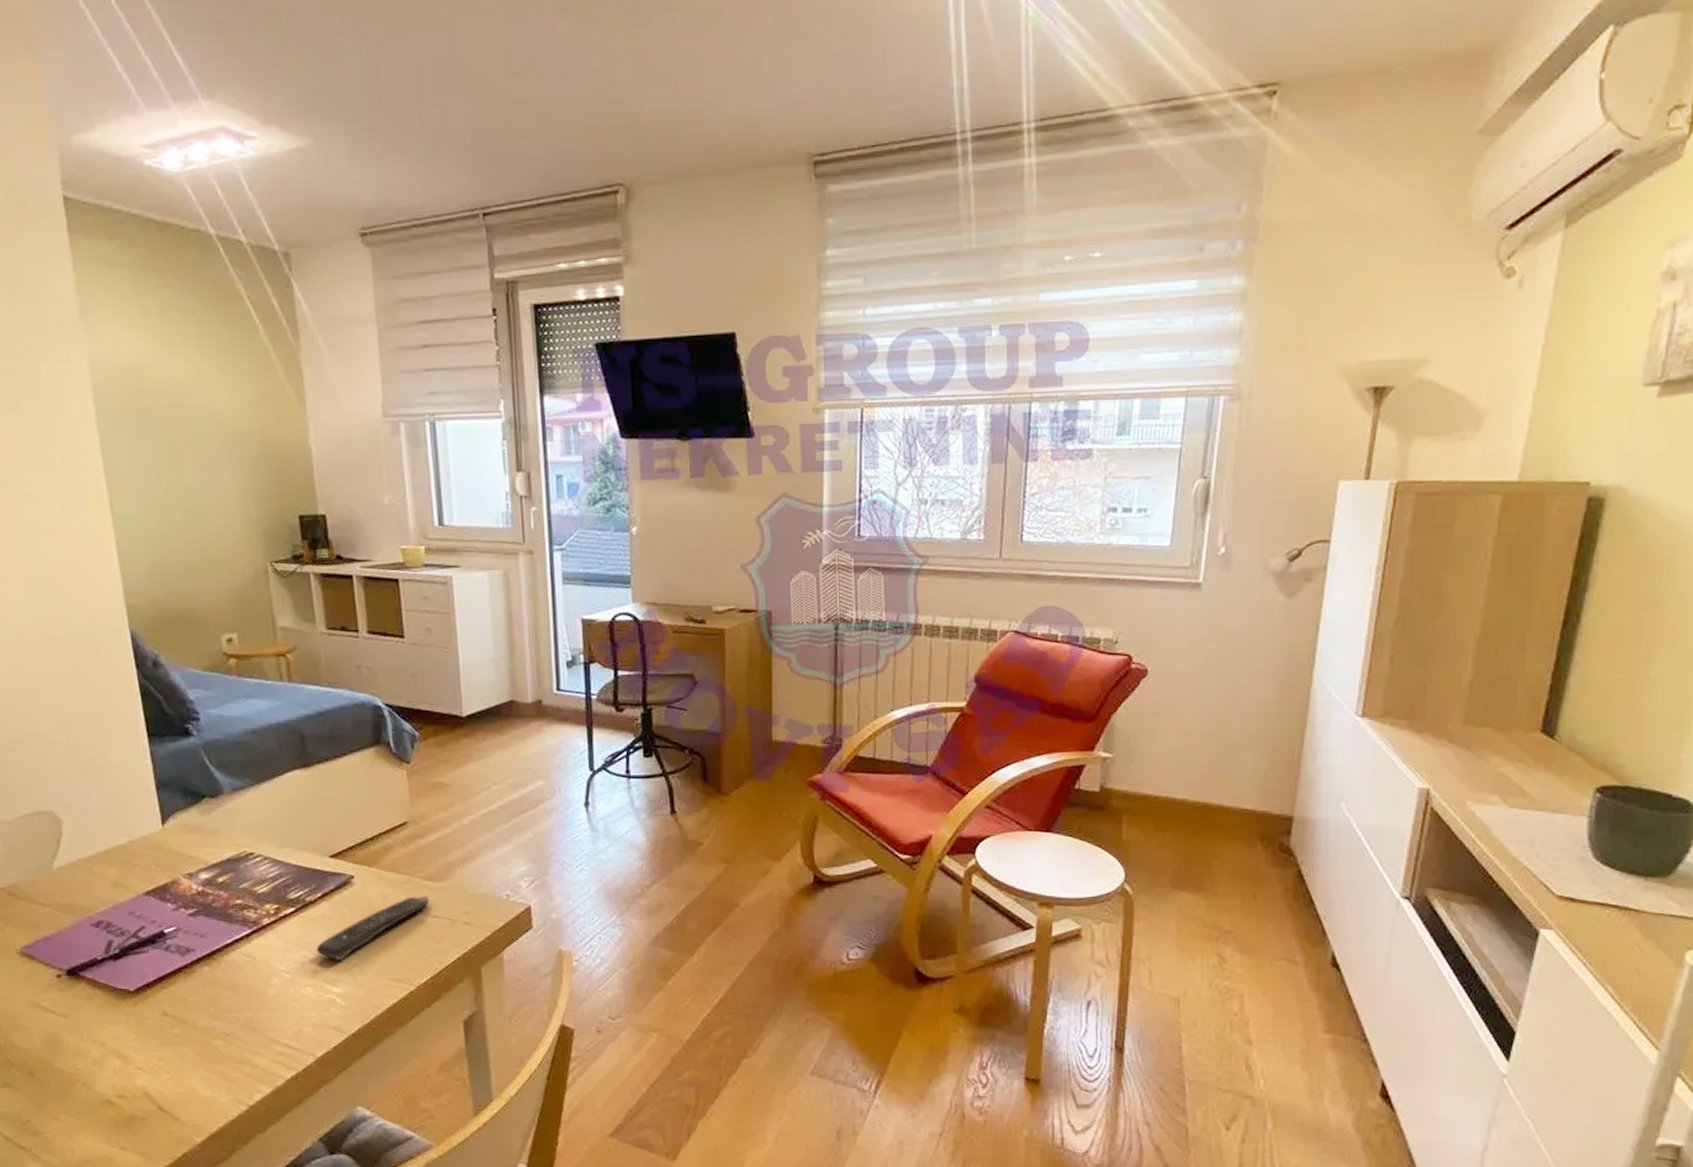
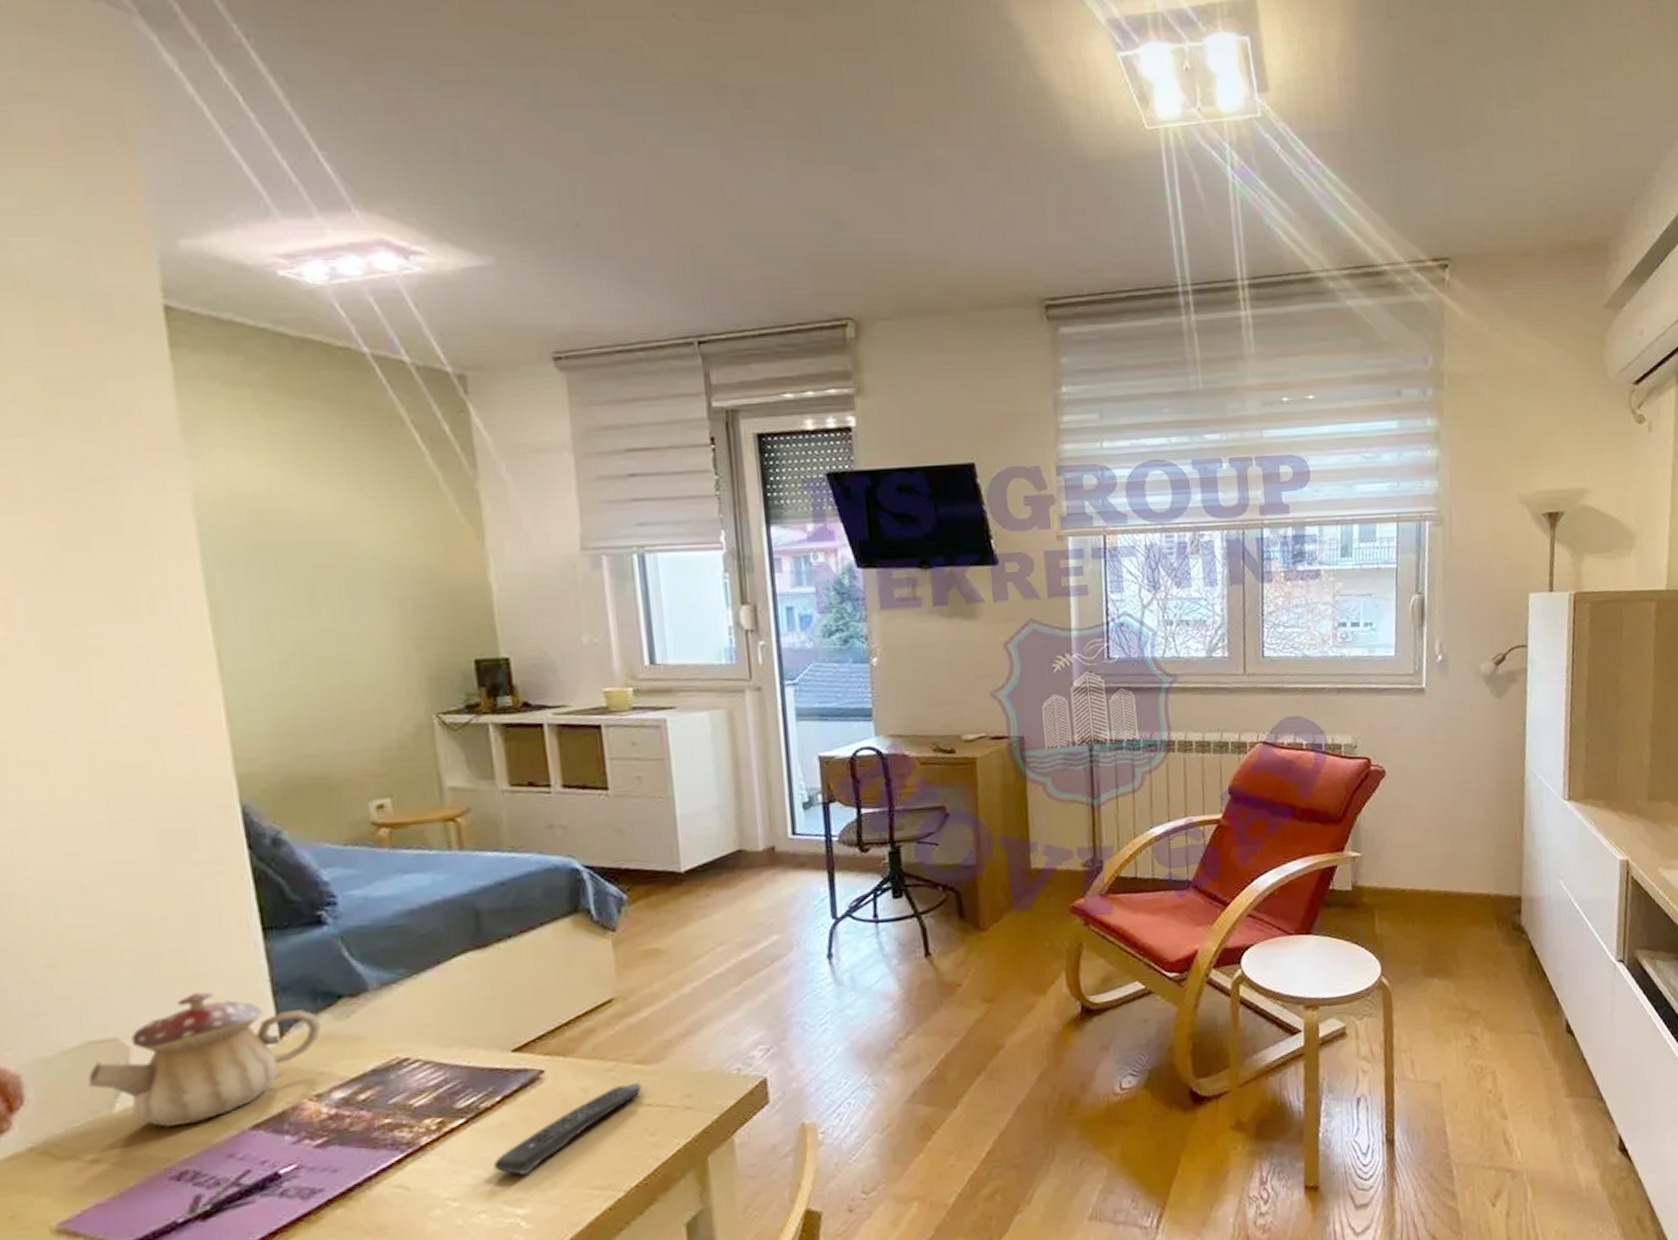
teapot: none [35,782,191,885] -> present [87,992,322,1127]

